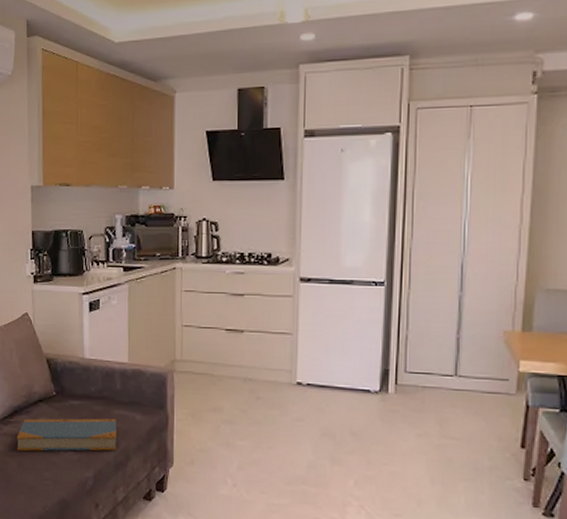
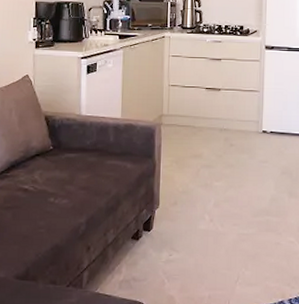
book: present [16,418,117,451] -> none [12,168,109,203]

